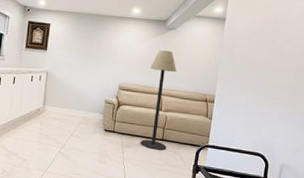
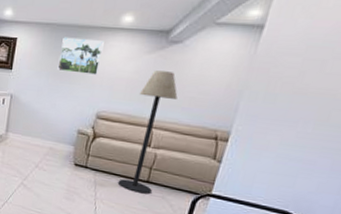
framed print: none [85,23,120,54] -> present [57,37,104,75]

